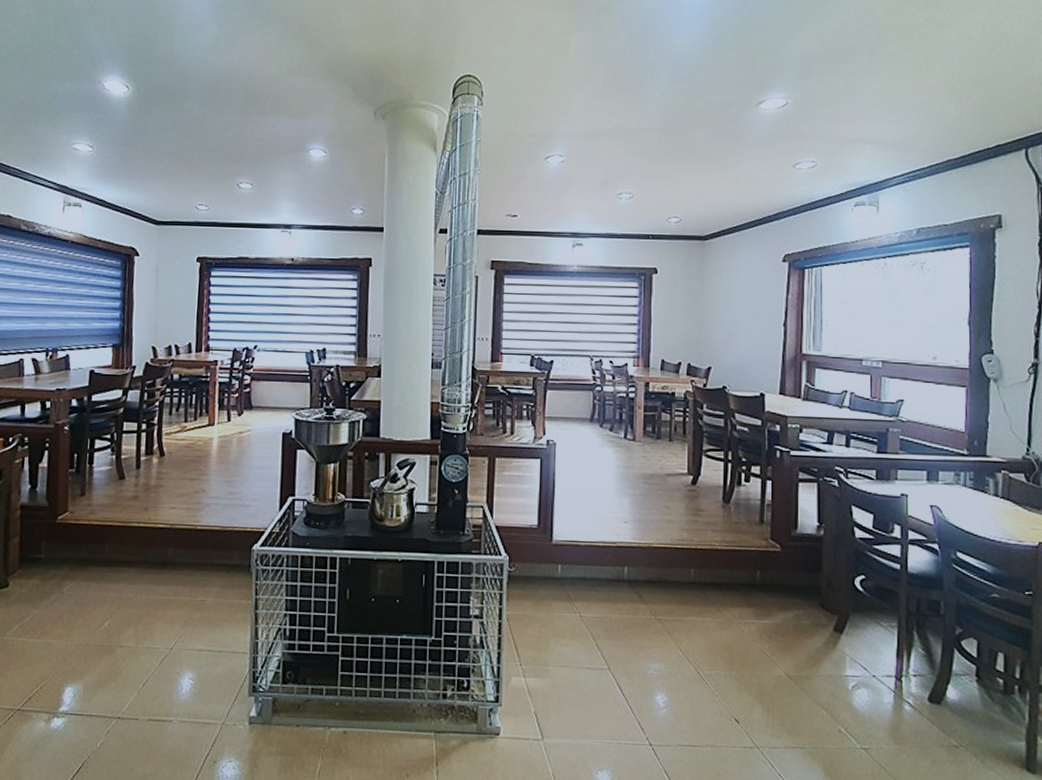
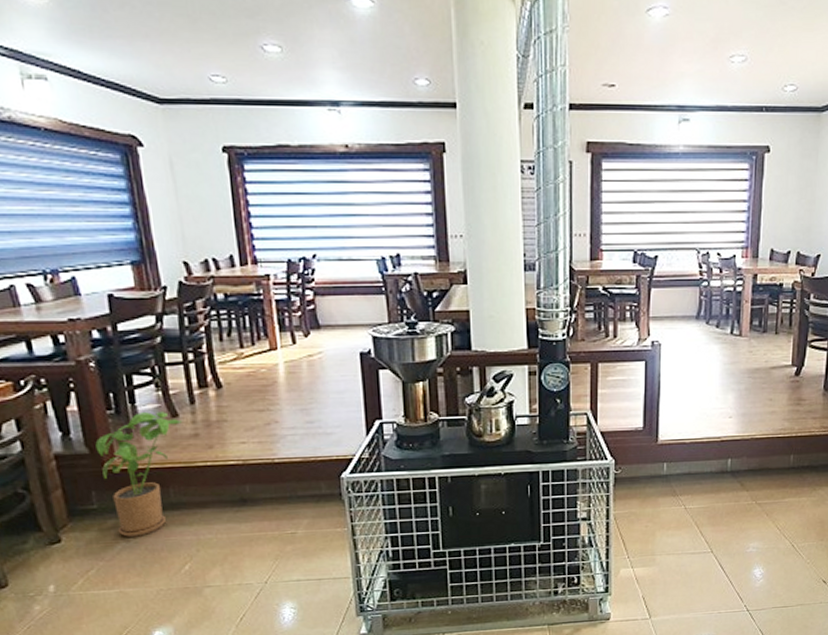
house plant: none [54,473,128,589] -> present [95,412,183,537]

